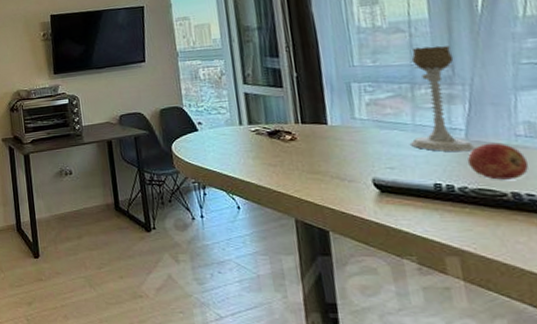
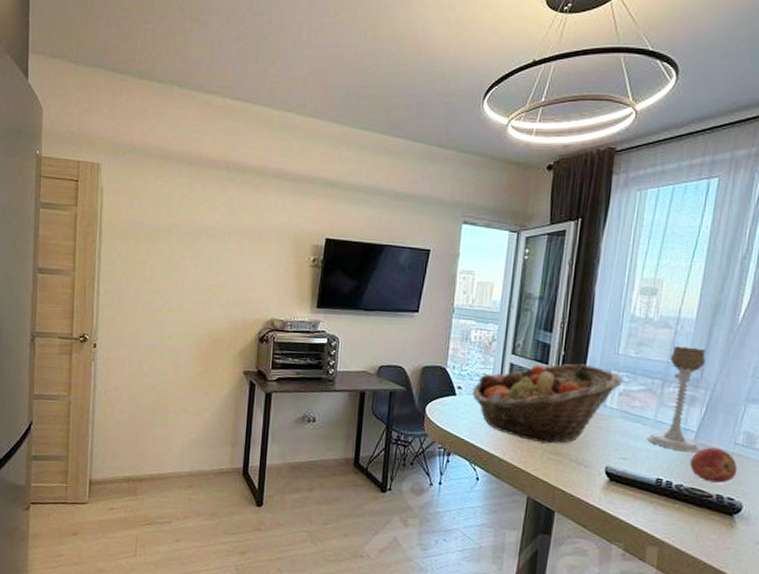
fruit basket: none [213,81,368,164] -> present [472,363,624,444]

